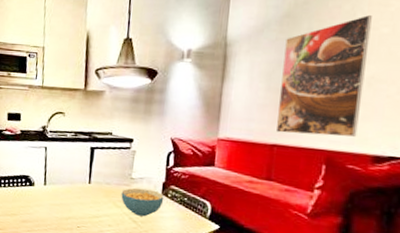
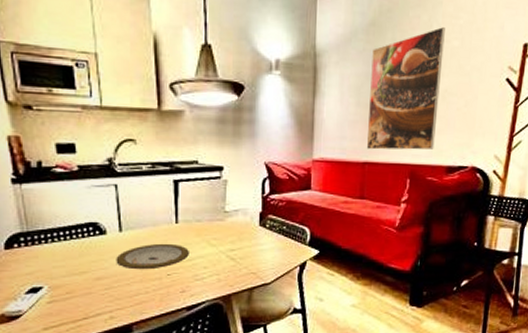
plate: none [38,198,97,220] -> present [116,243,189,270]
cereal bowl: present [121,188,164,217] -> none [215,222,262,252]

